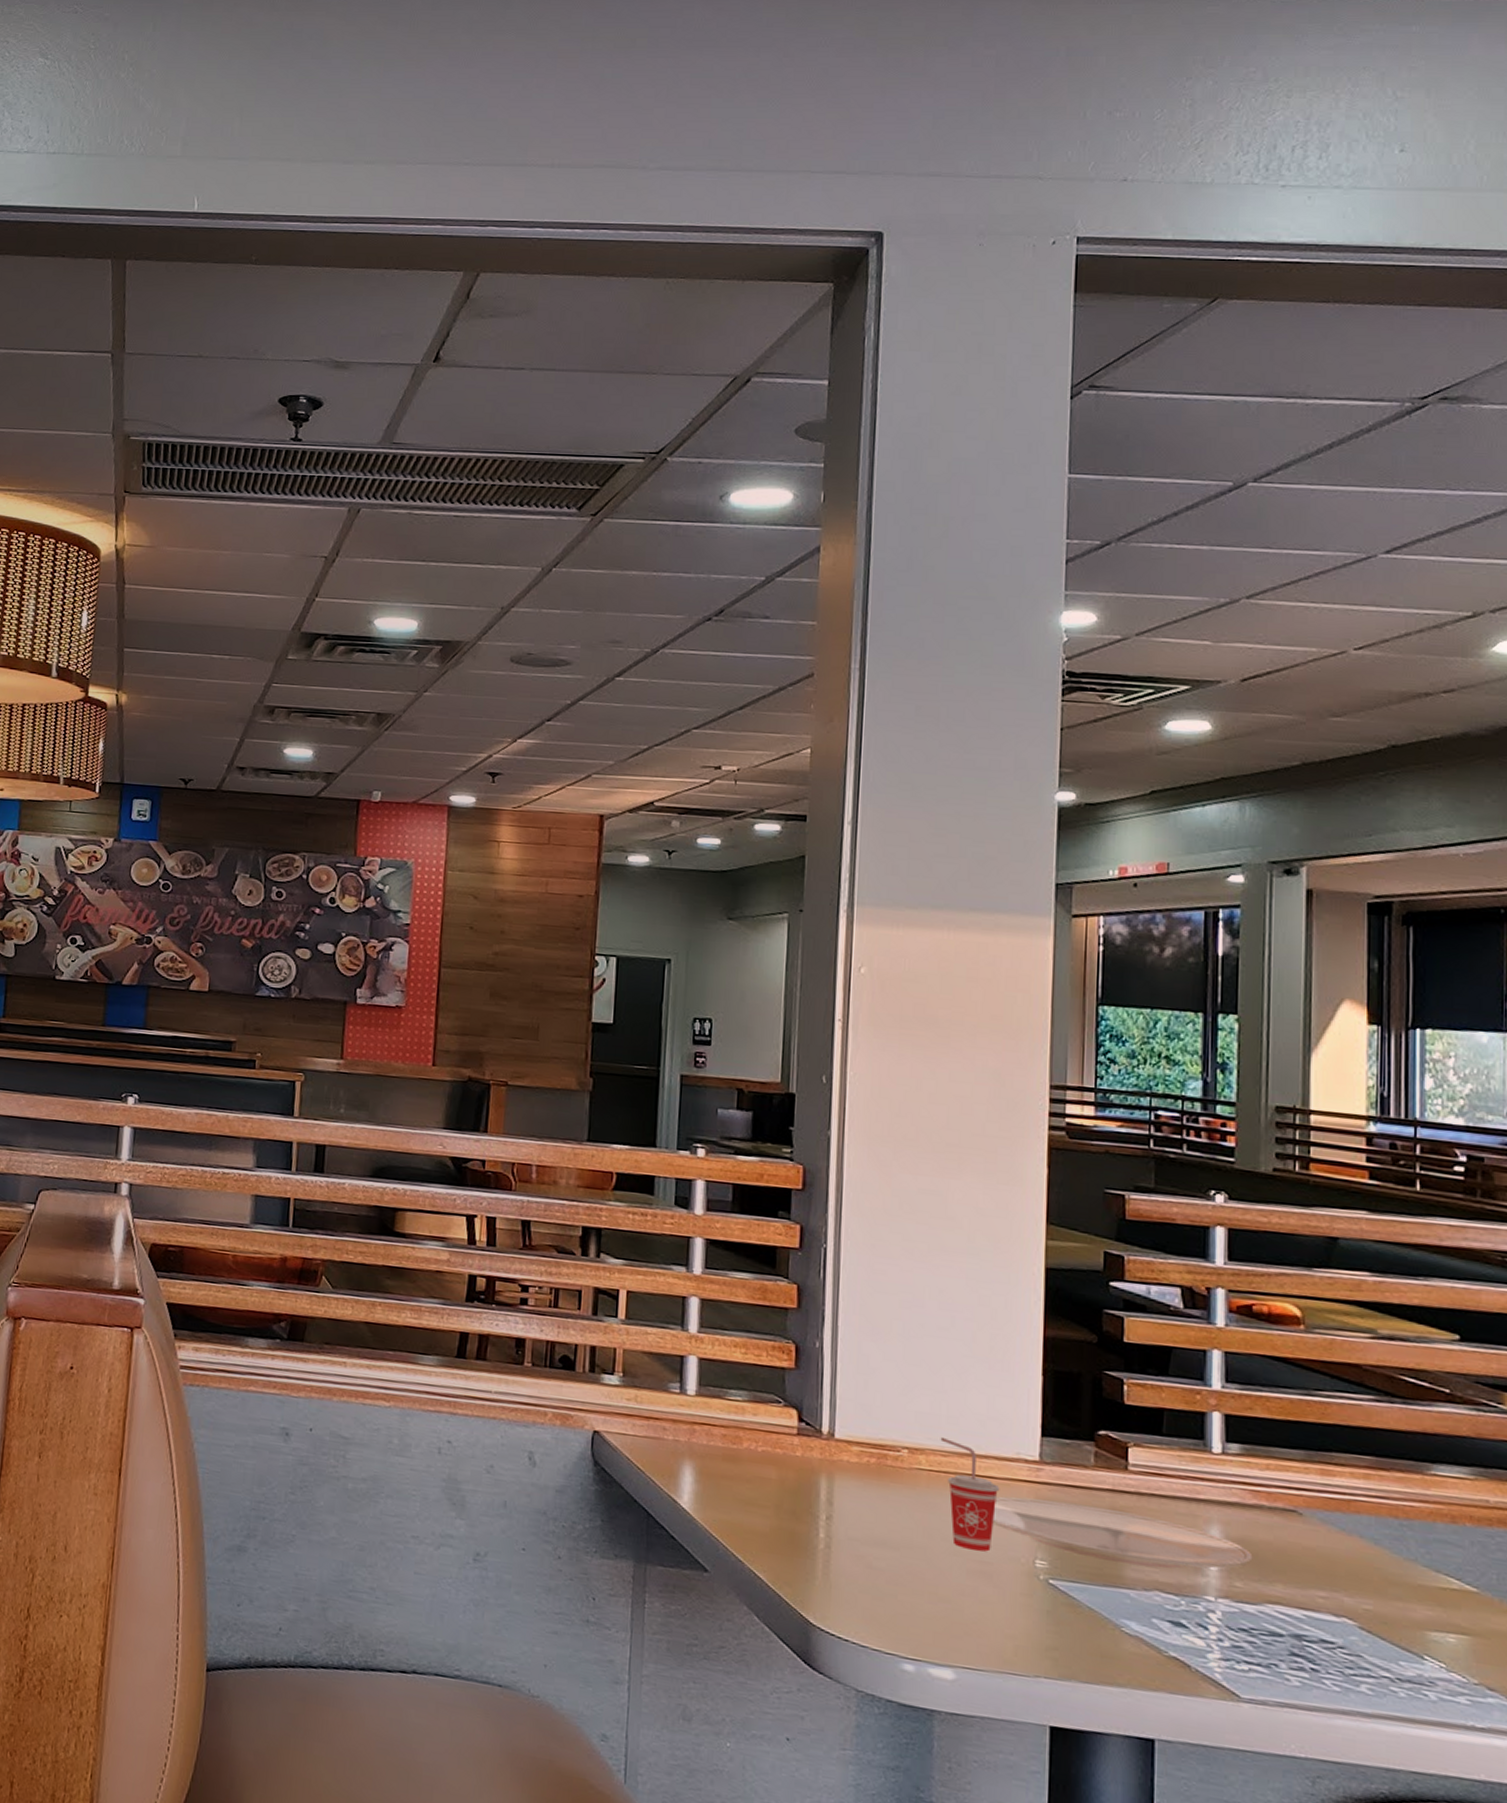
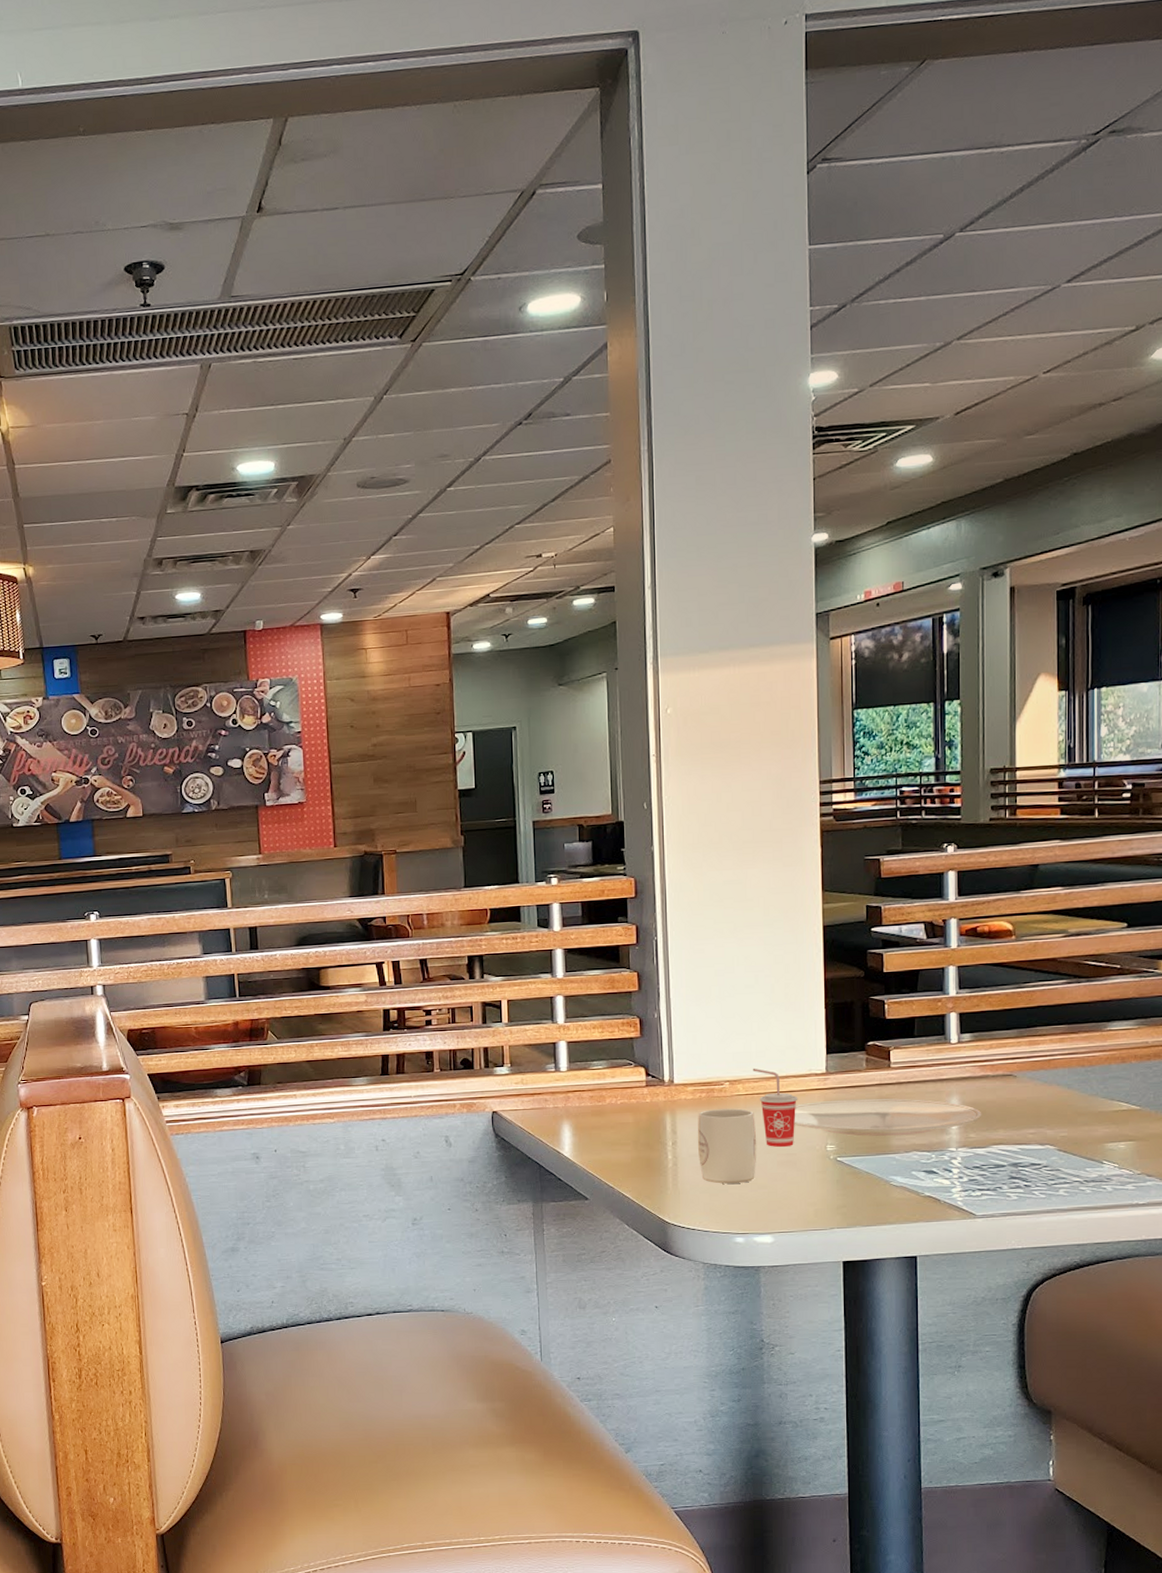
mug: none [859,1481,941,1590] -> present [697,1108,757,1184]

